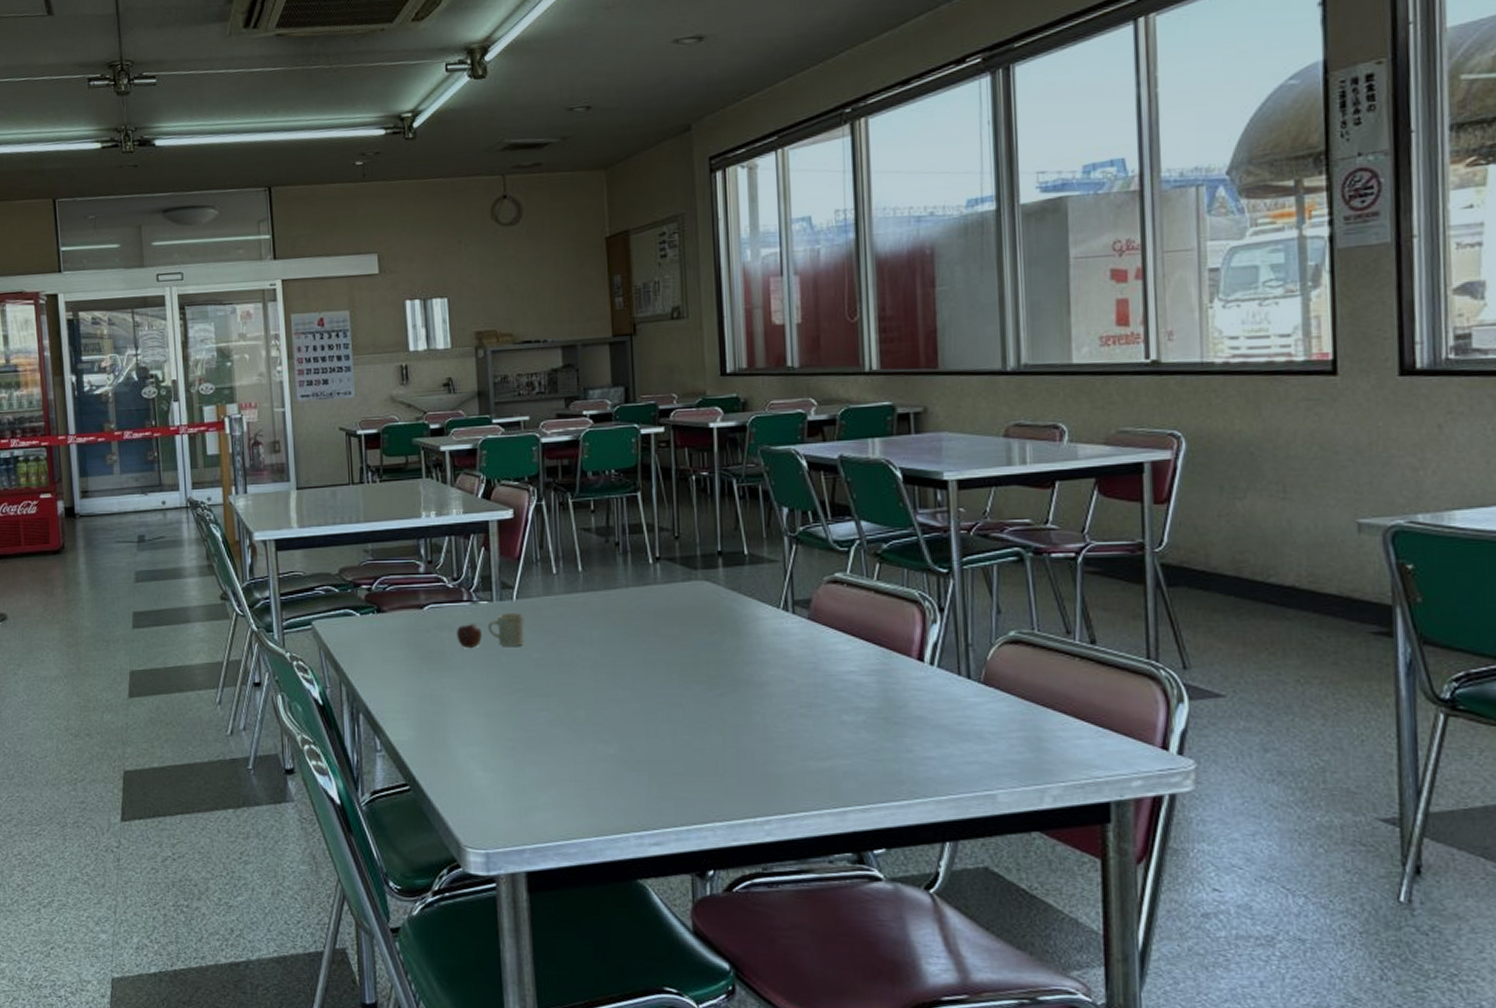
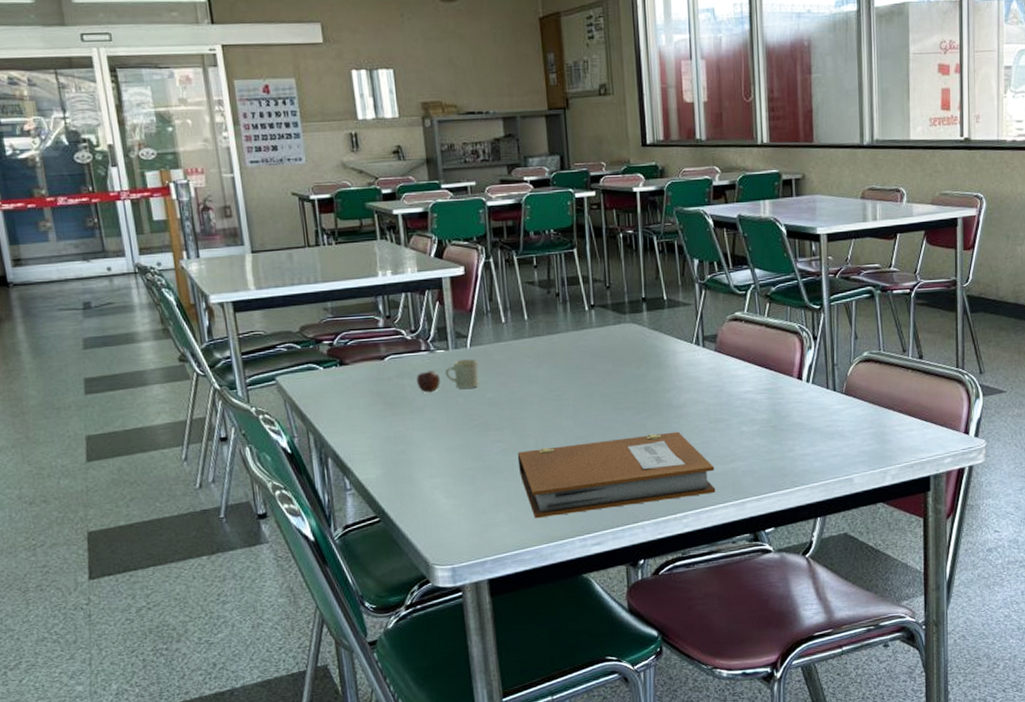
notebook: none [565,715,808,806] -> present [517,431,716,519]

